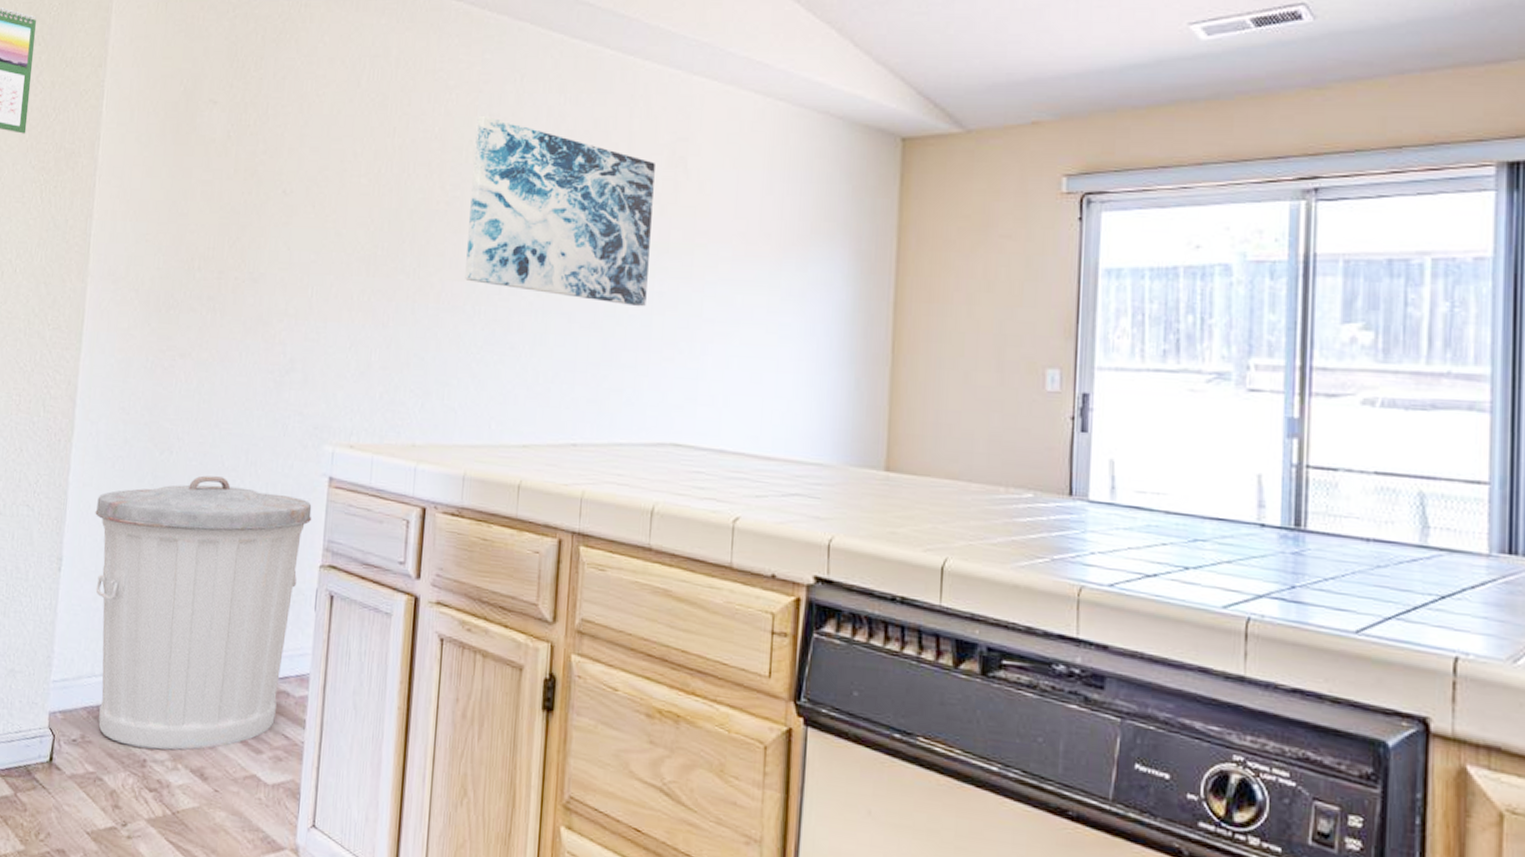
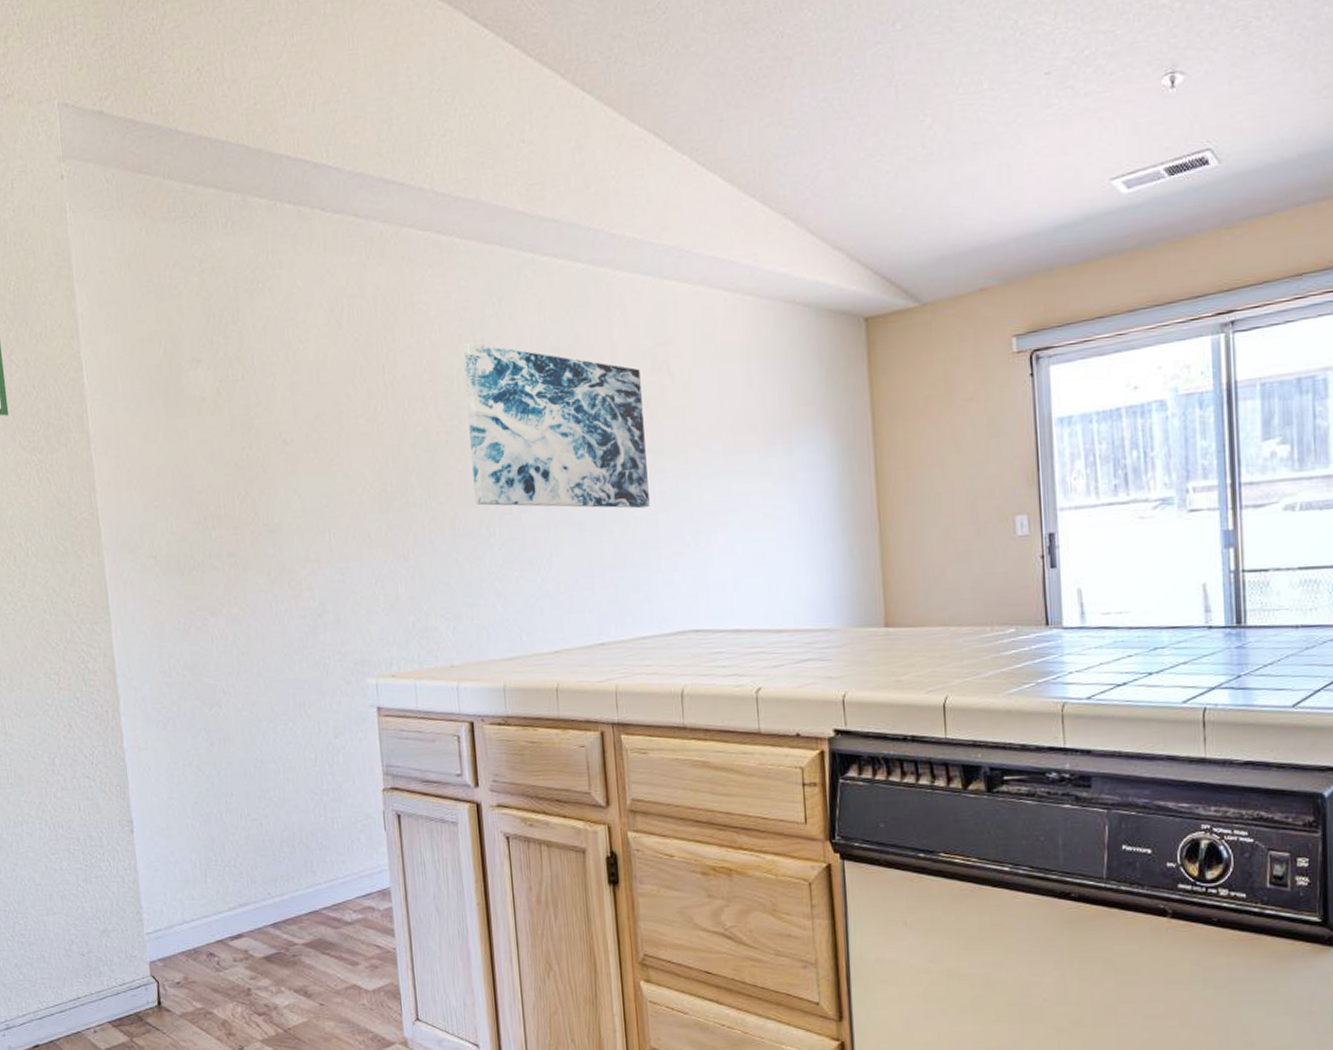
trash can: present [95,475,312,750] -> none [156,722,367,979]

